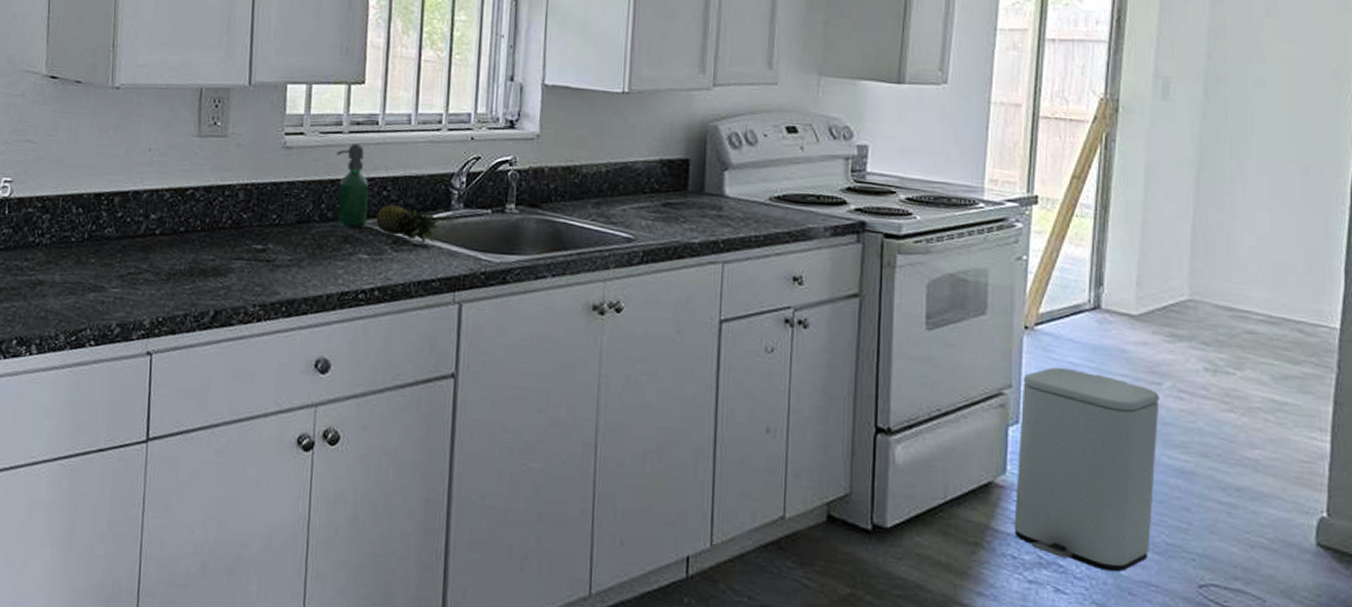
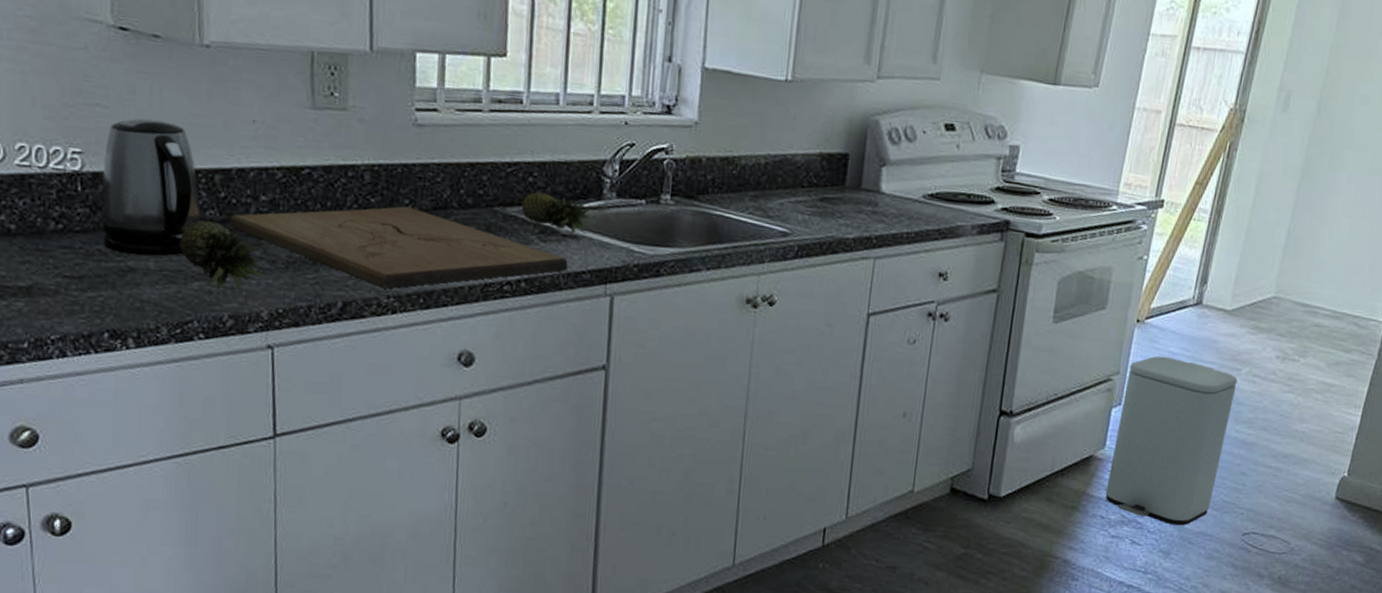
kettle: none [20,151,101,270] -> present [102,118,201,256]
fruit: none [81,237,148,300] -> present [180,220,264,290]
cutting board: none [123,220,419,298] -> present [229,206,568,289]
soap dispenser: present [336,143,370,229] -> none [476,123,514,217]

